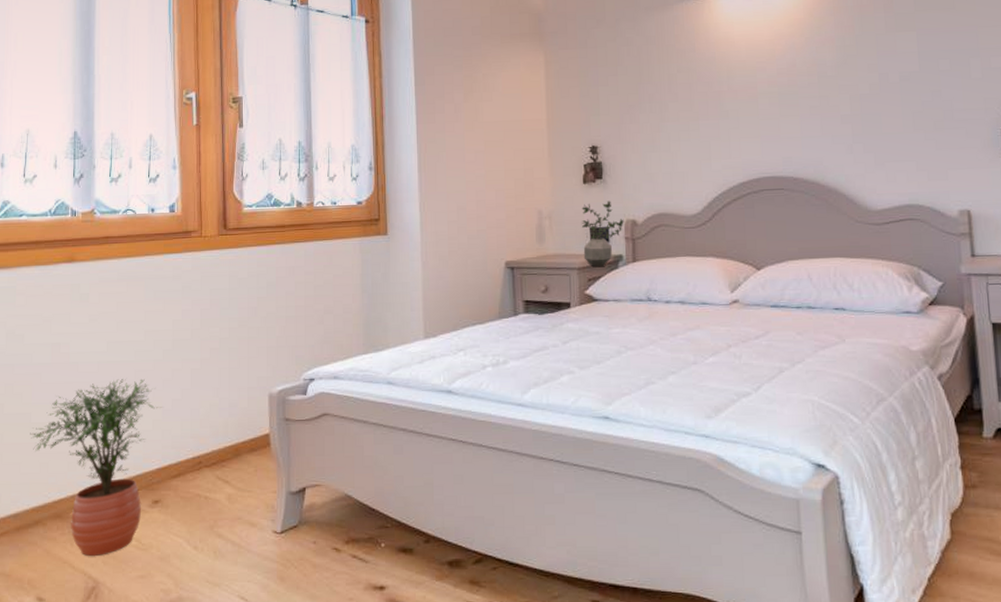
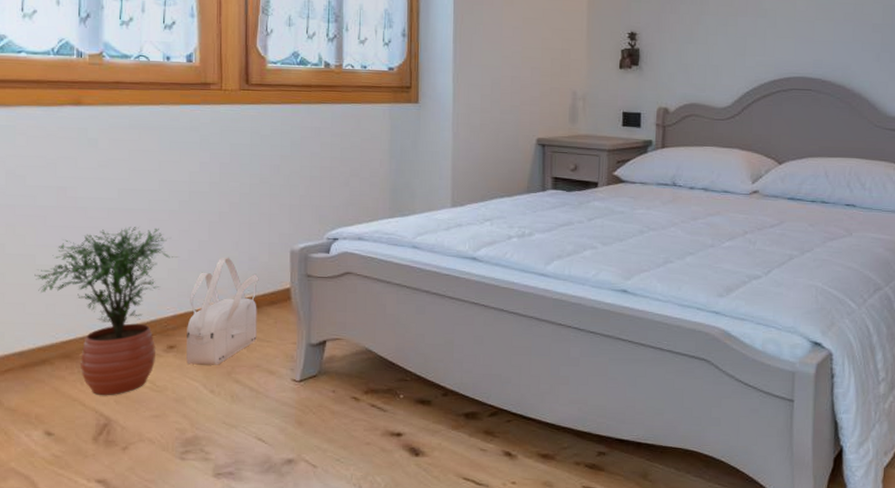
handbag: none [171,404,239,520] -> present [186,257,259,365]
potted plant: present [581,201,624,267] -> none [614,87,657,151]

